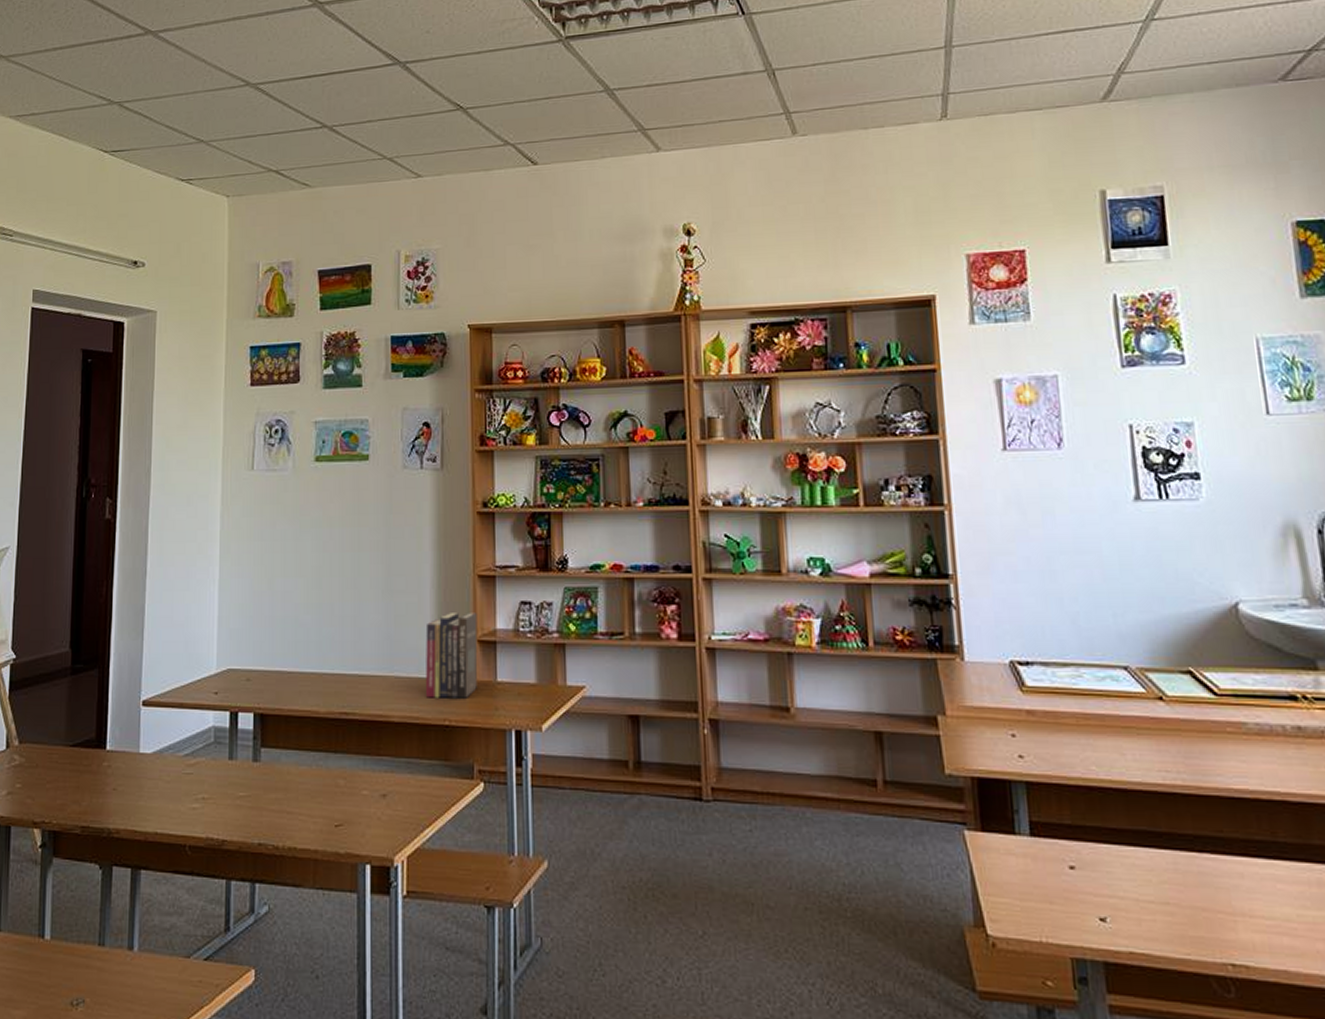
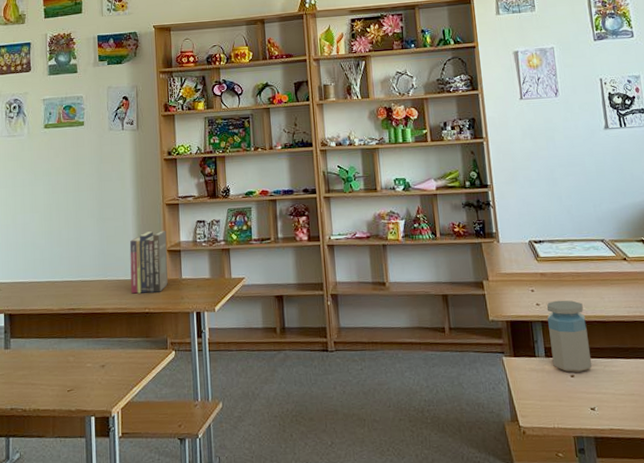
jar: none [1034,752,1103,863] -> present [546,300,592,373]

